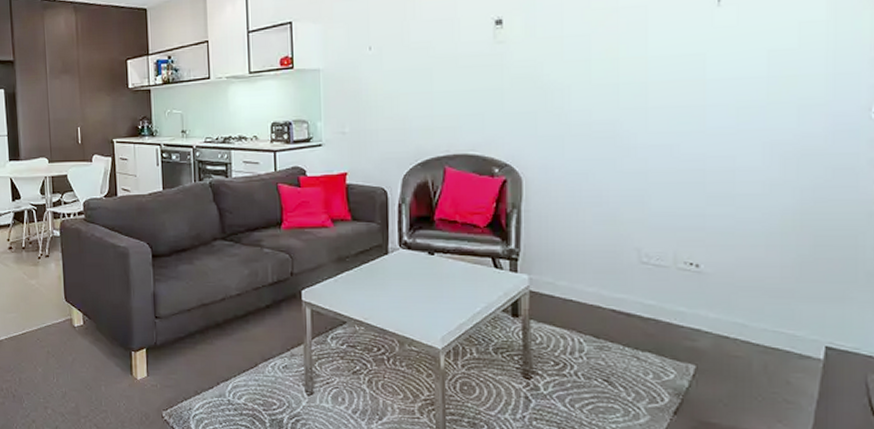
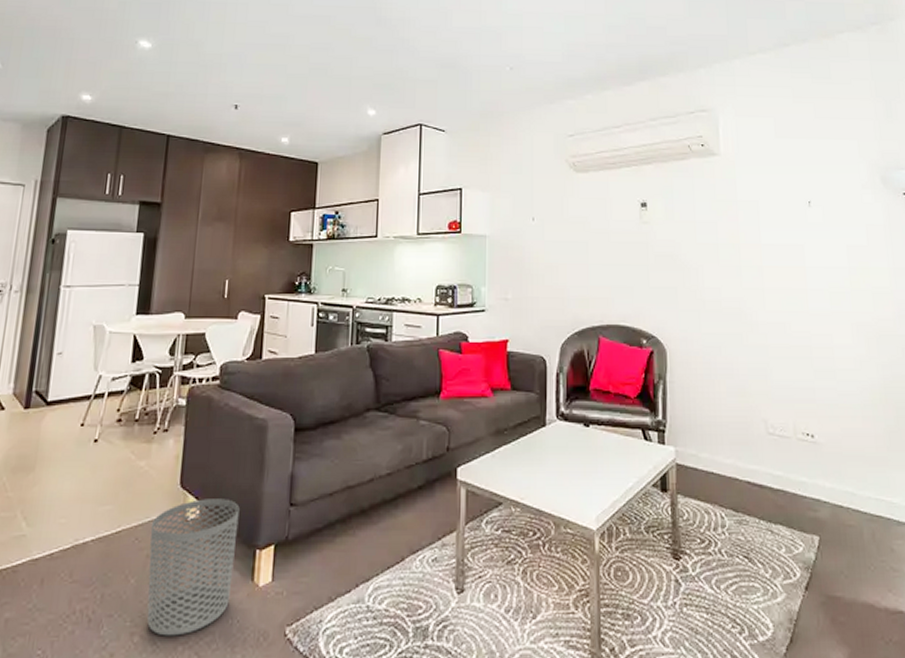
waste bin: none [47,310,116,412] -> present [147,499,240,636]

